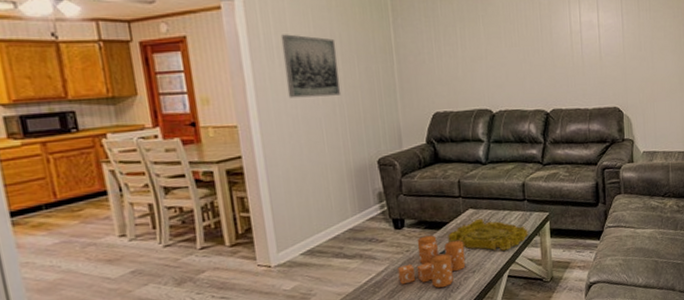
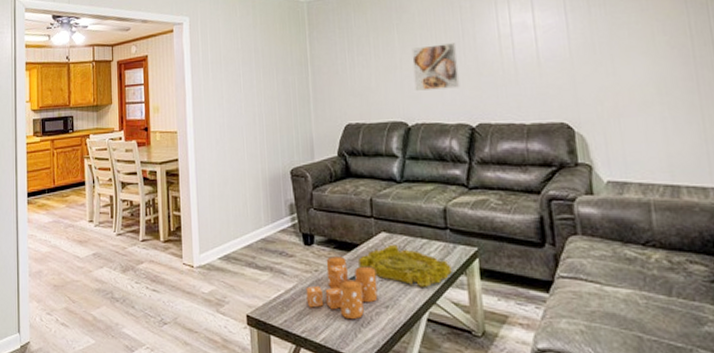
wall art: present [280,34,341,98] -> none [215,50,261,108]
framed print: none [496,37,538,80] -> present [411,43,460,91]

